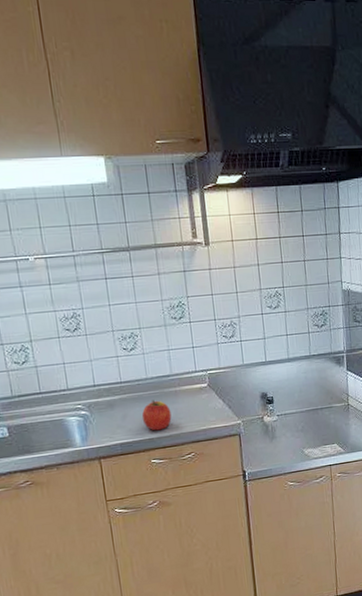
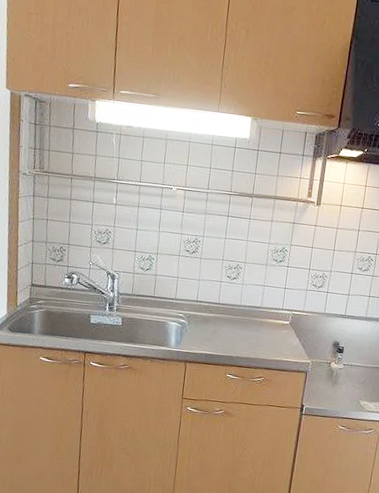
apple: present [141,399,172,431] -> none [228,324,254,352]

